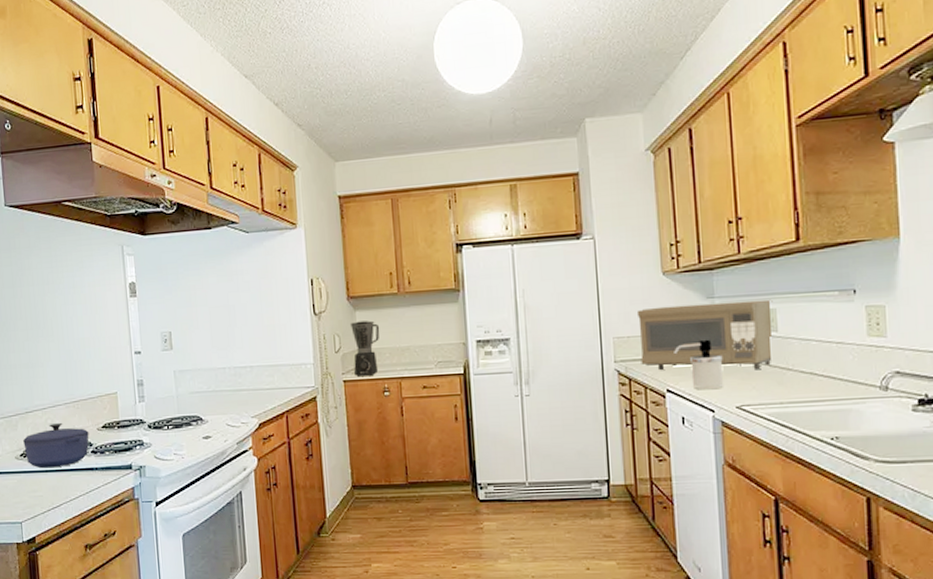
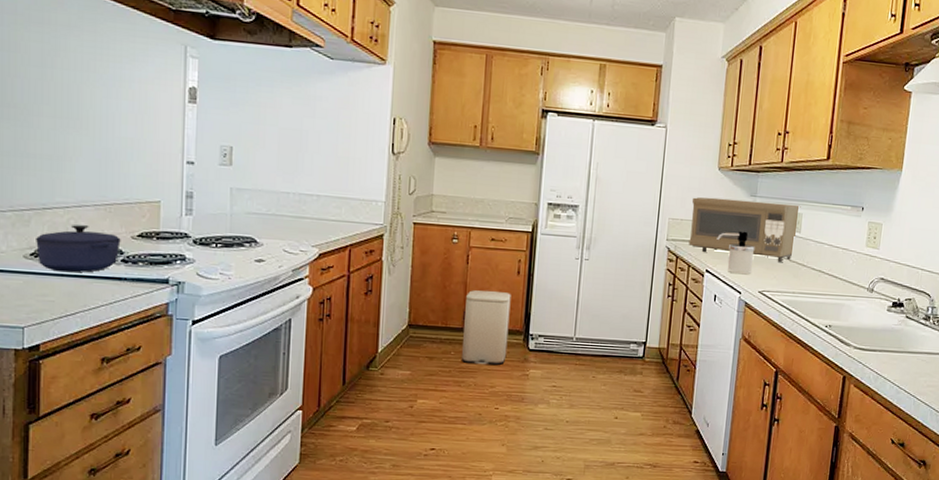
blender: present [349,320,380,378] -> none [426,167,457,223]
pedal bin: none [406,440,457,522] -> present [461,290,511,366]

